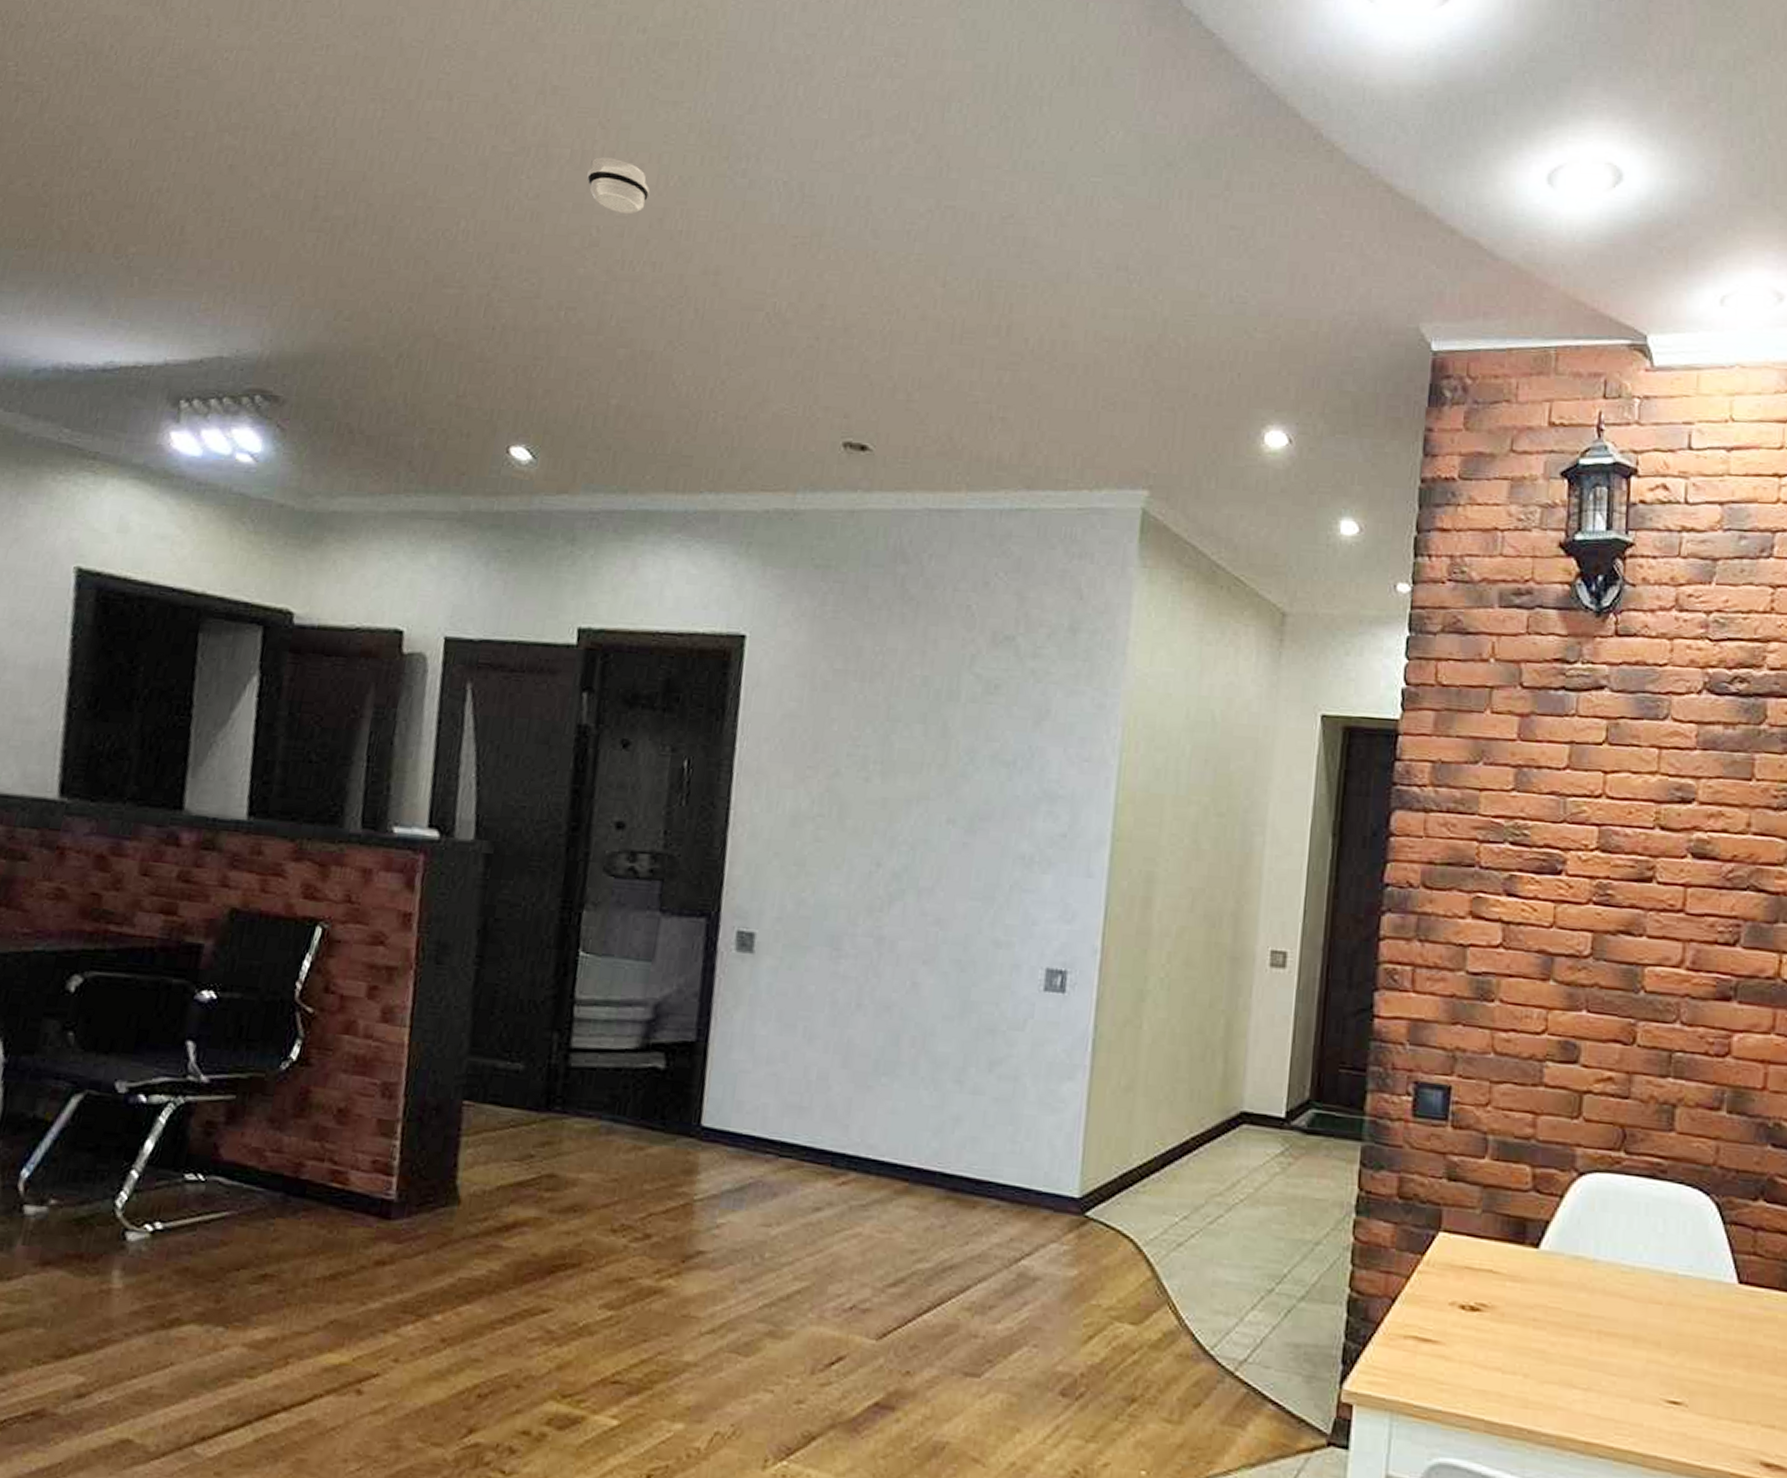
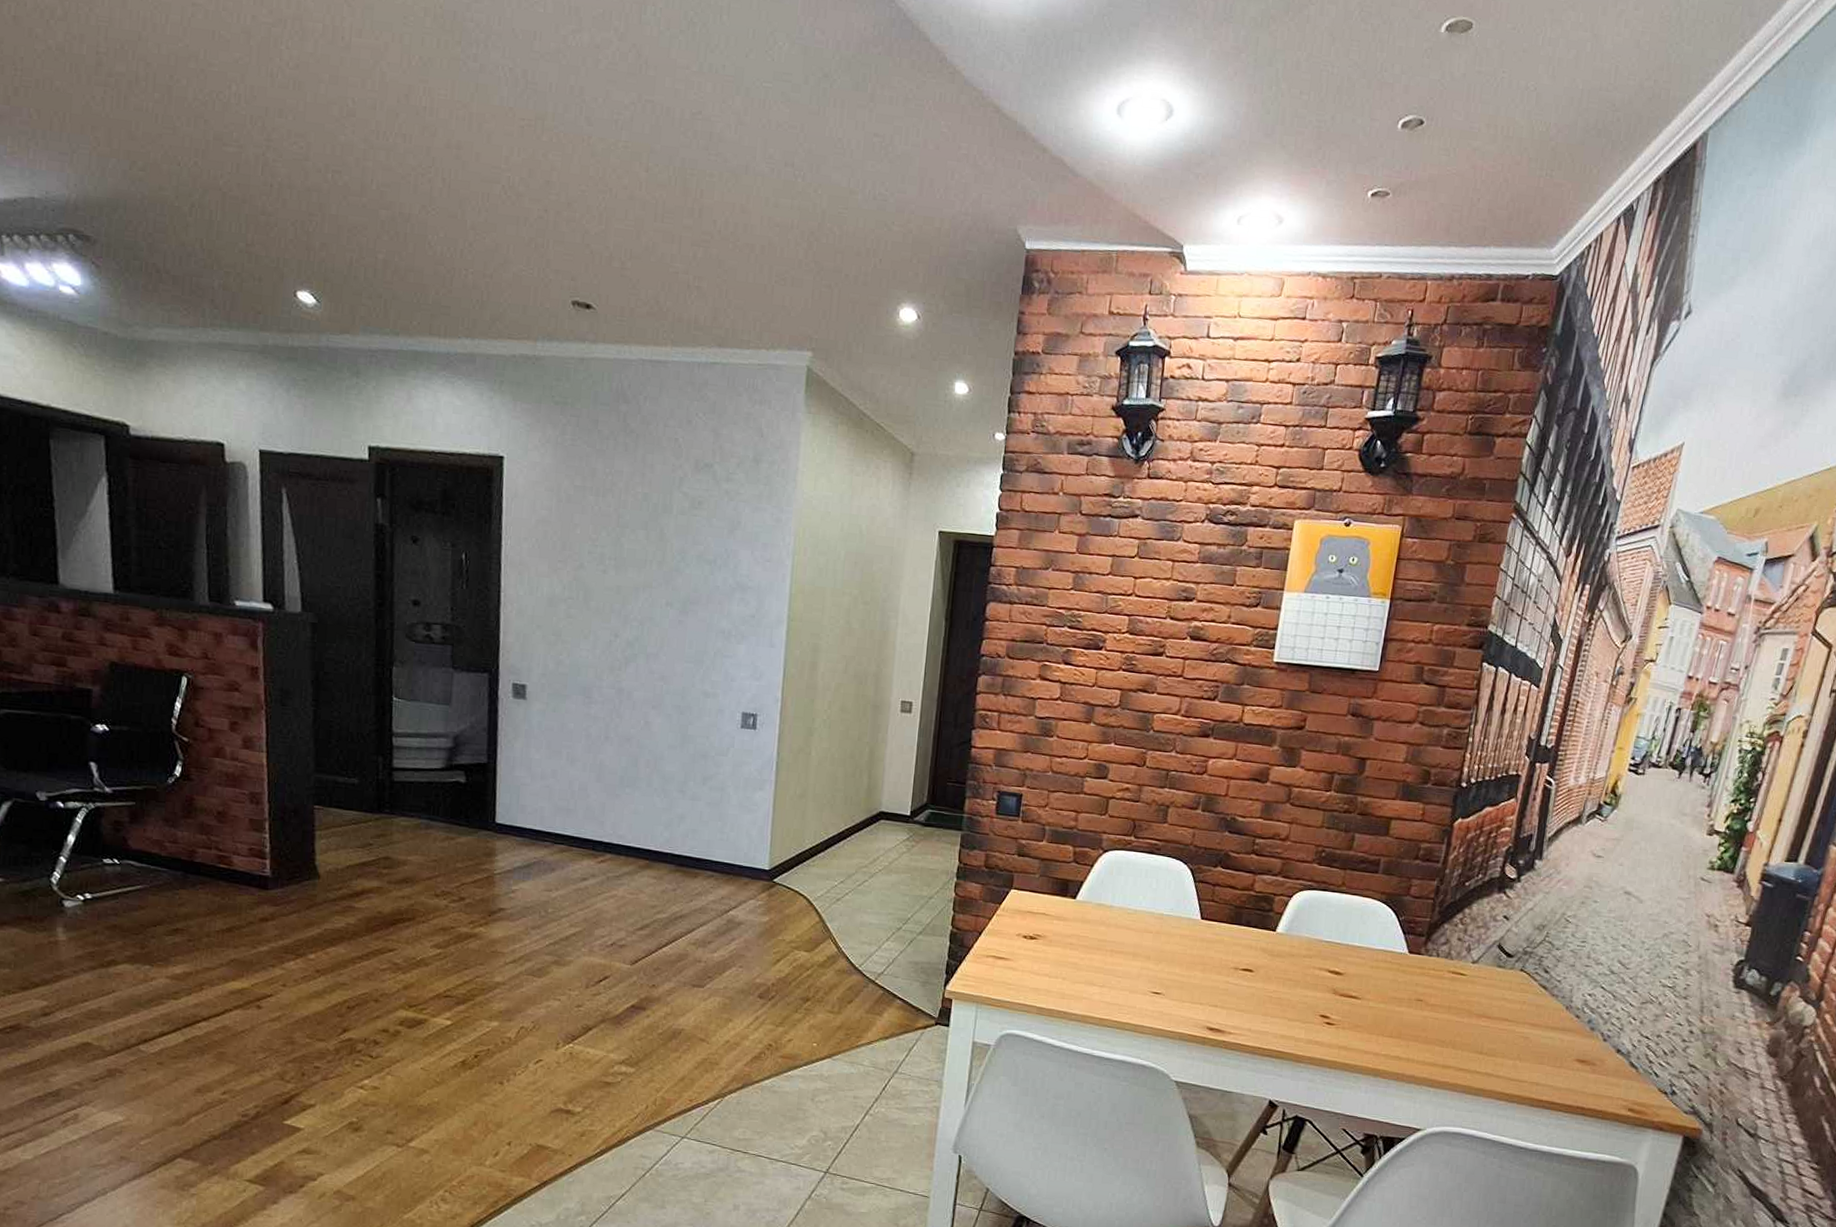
smoke detector: present [587,157,650,214] -> none [339,33,396,89]

